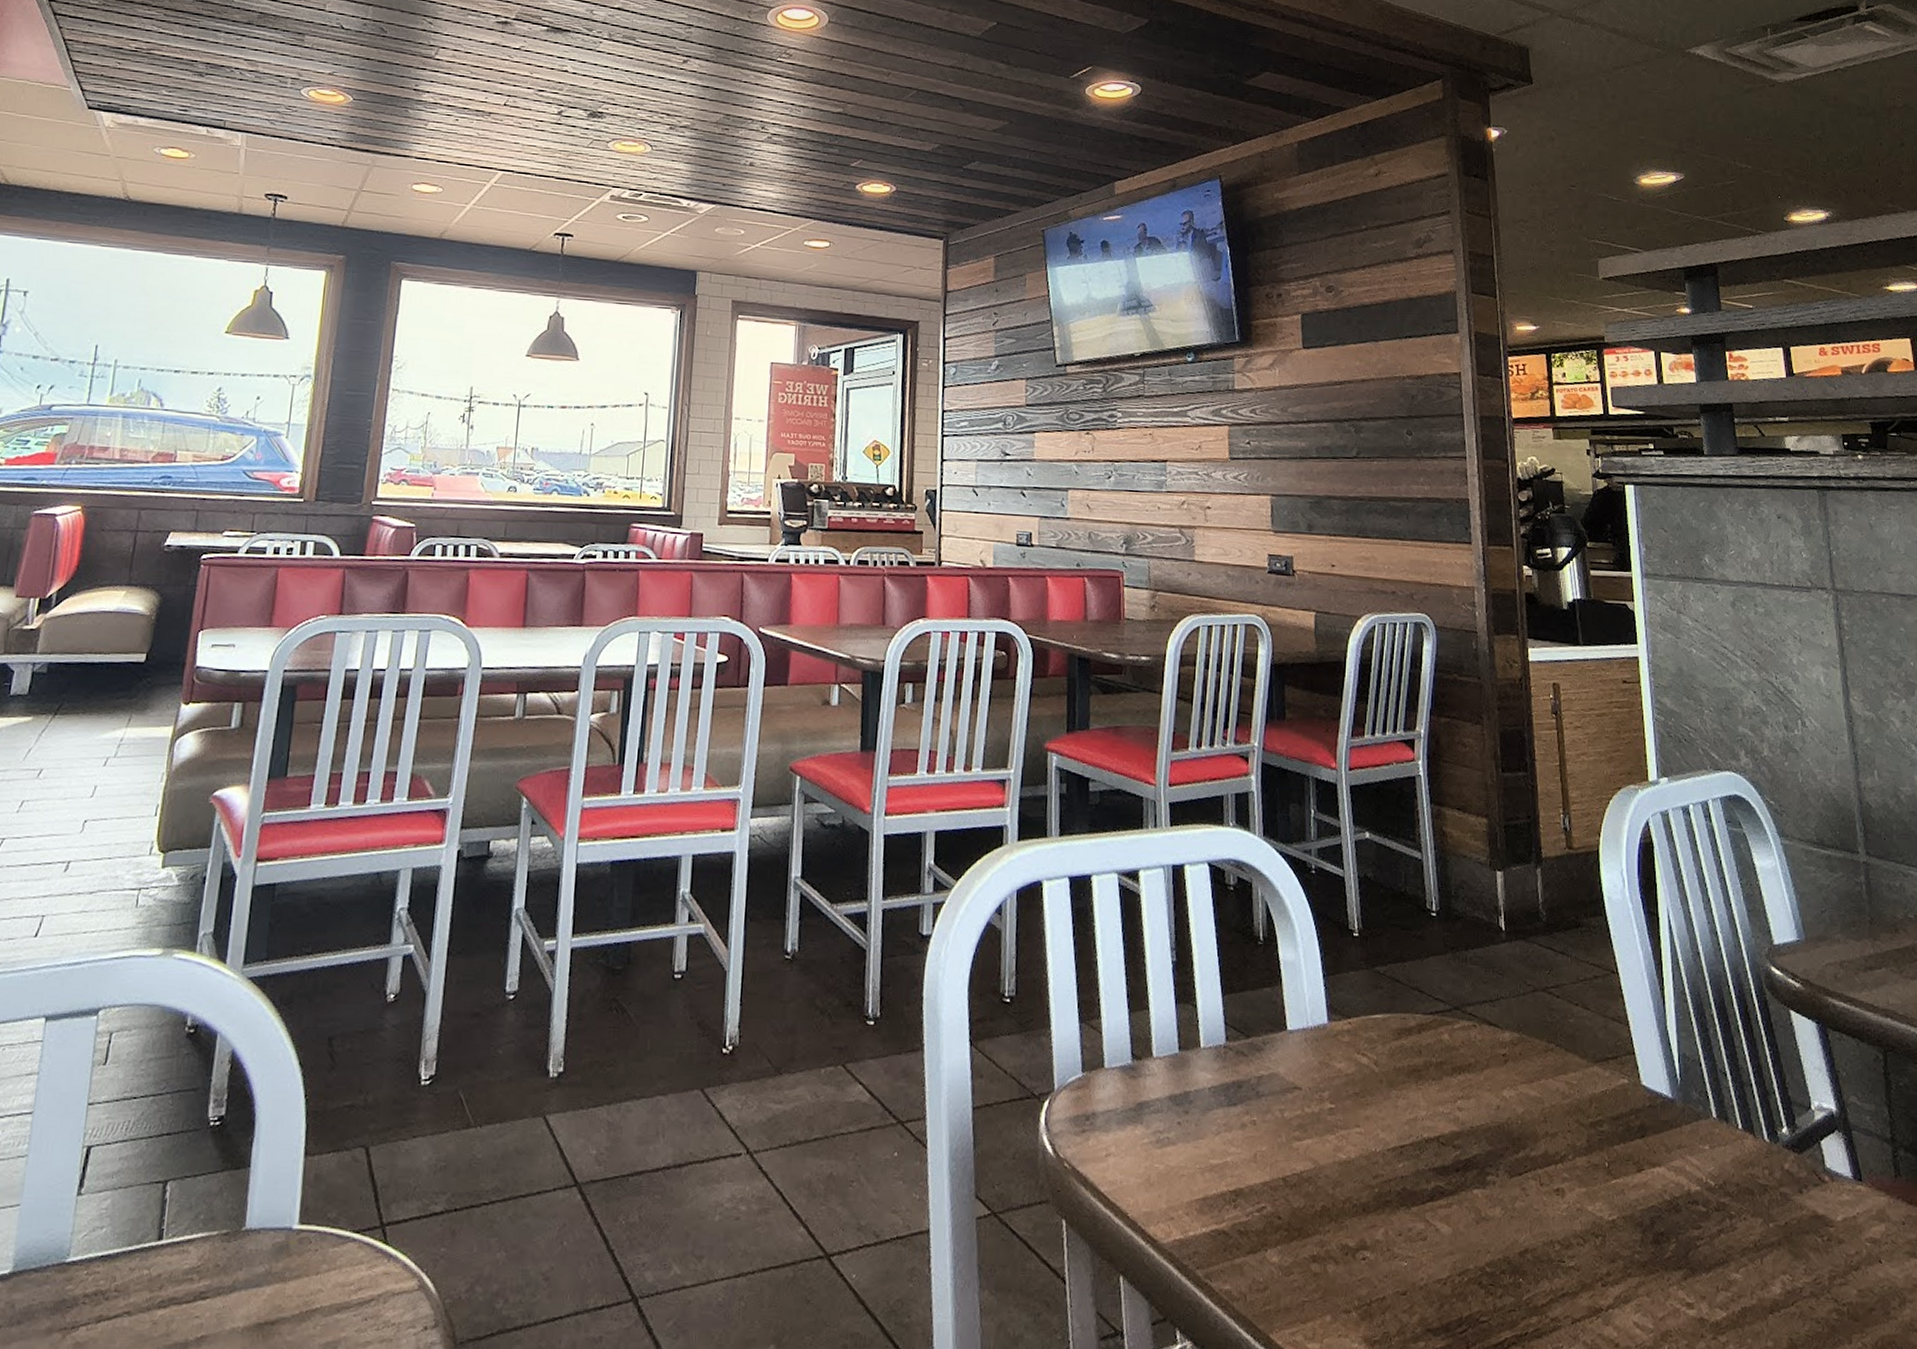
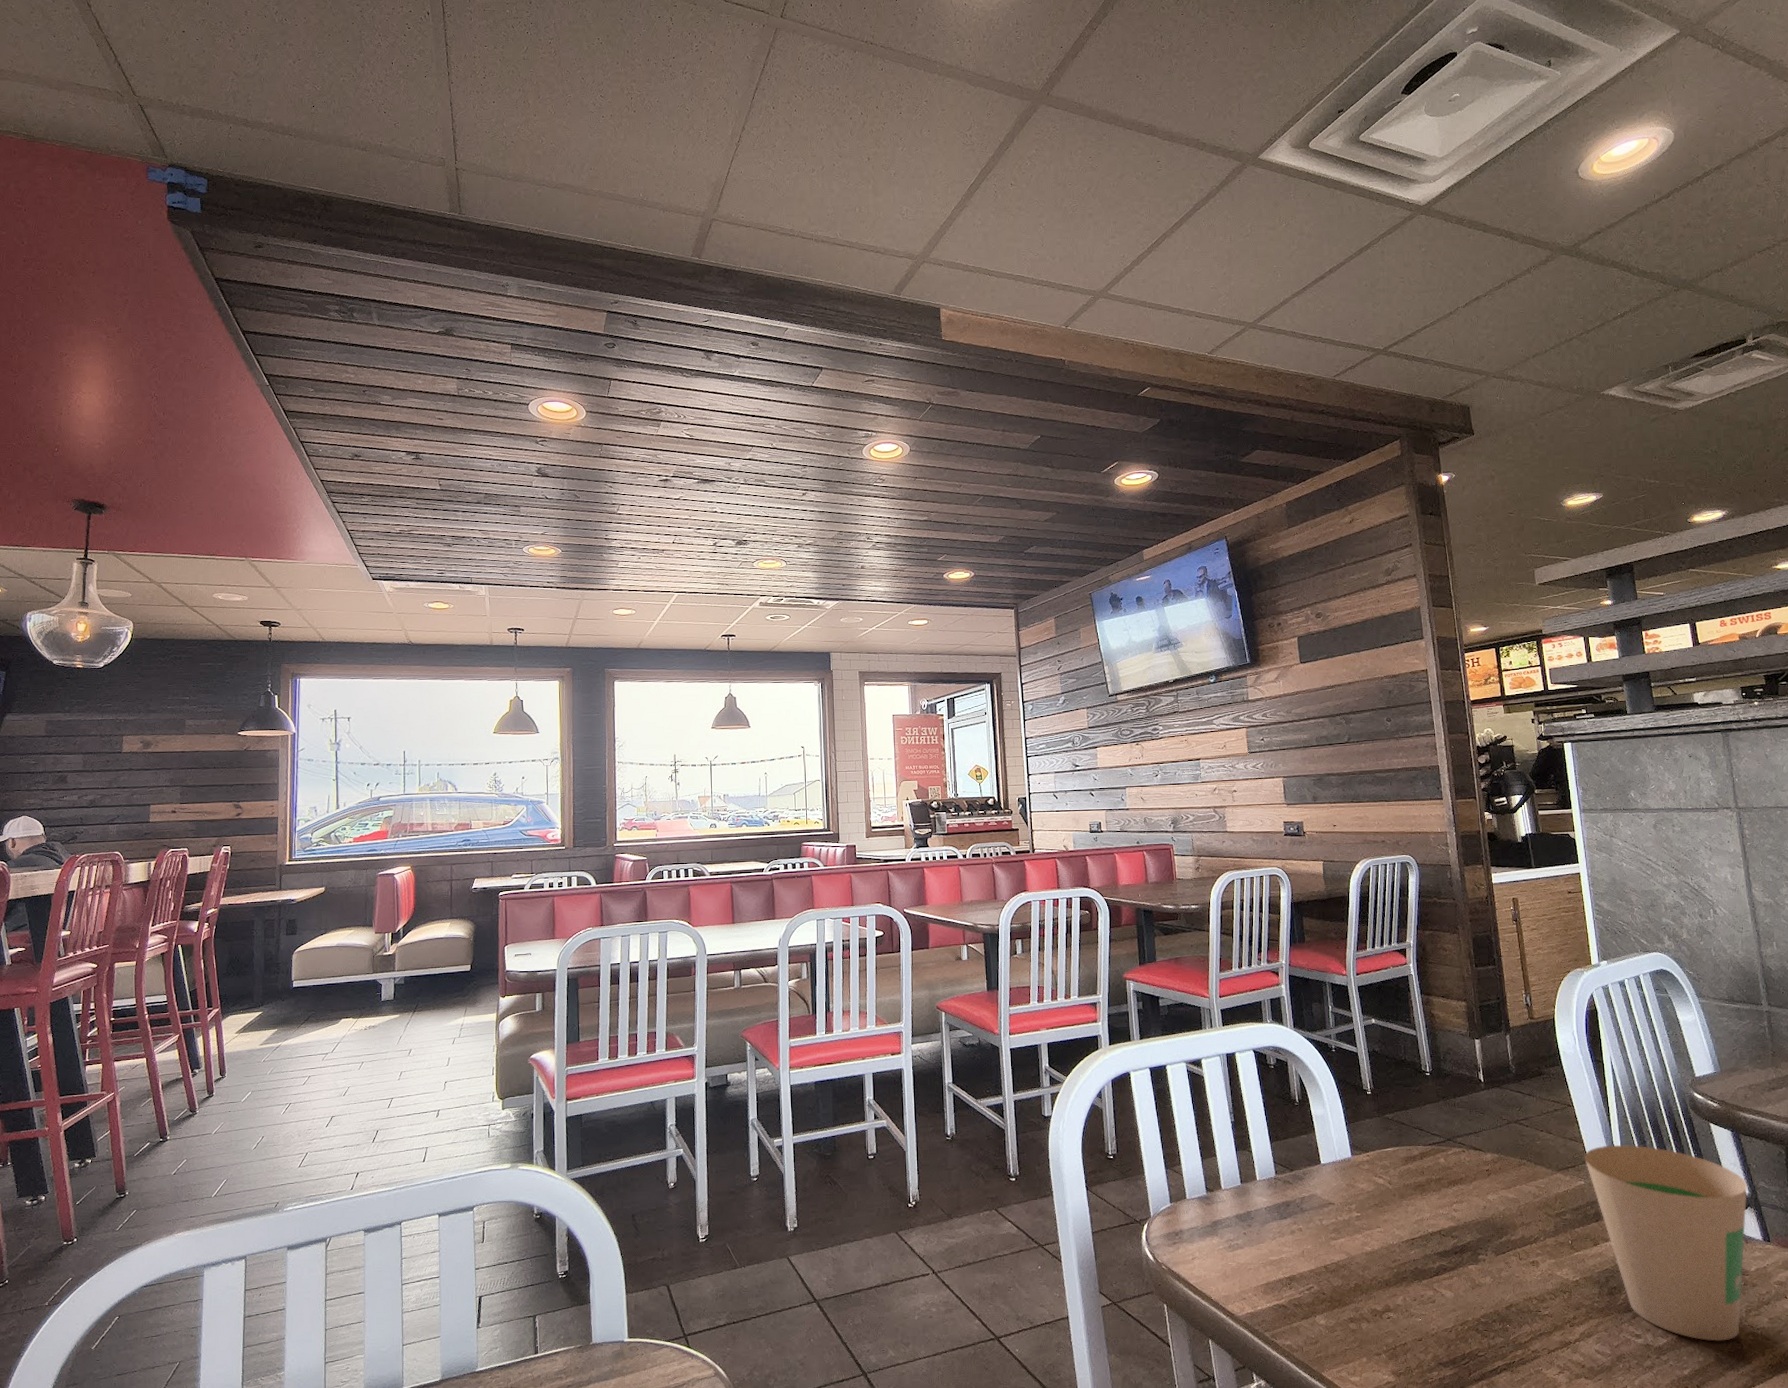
paper cup: none [1630,1031,1836,1319] -> present [1584,1145,1748,1341]

